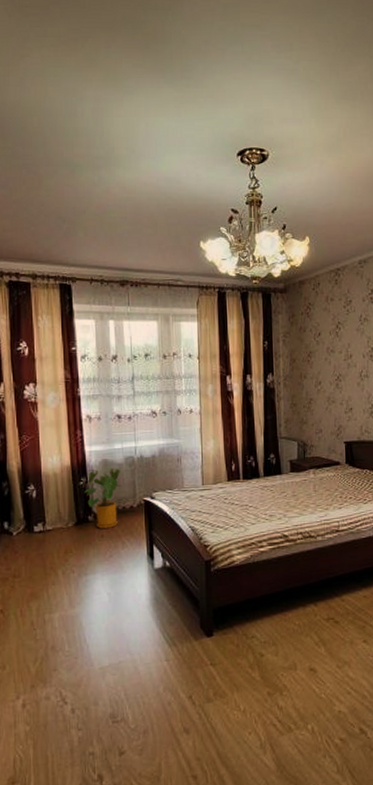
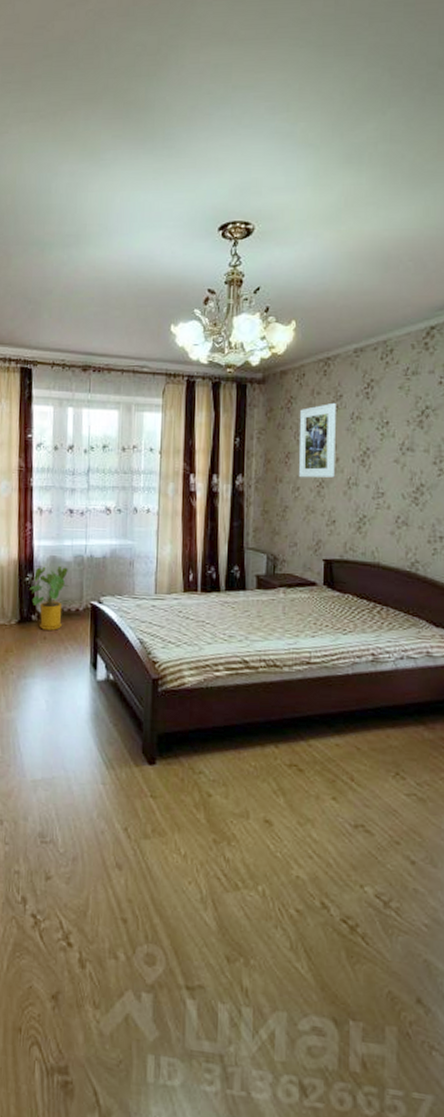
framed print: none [317,307,349,374] -> present [298,402,336,478]

